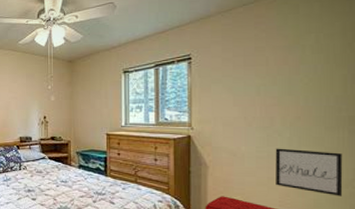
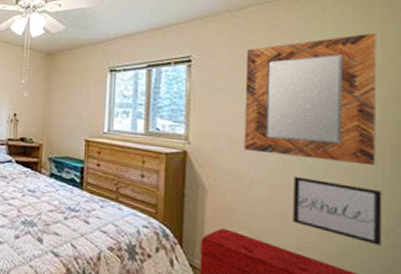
home mirror: none [235,24,338,134] -> present [244,32,377,166]

